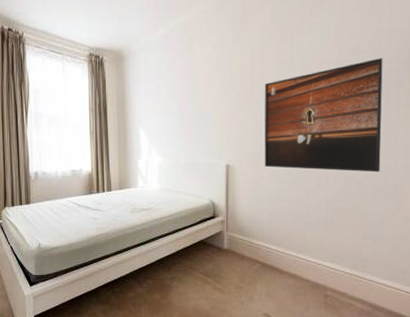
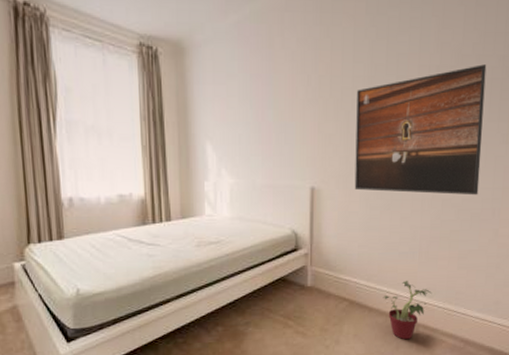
potted plant: none [292,247,339,301] -> present [383,280,432,340]

